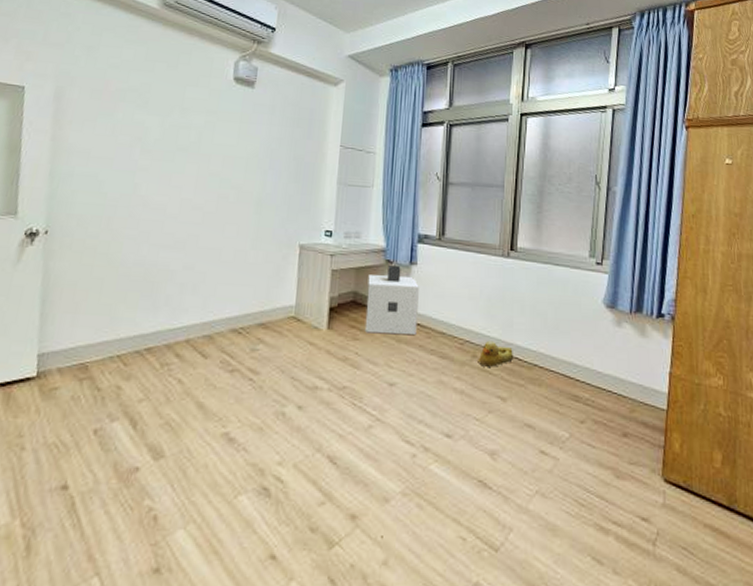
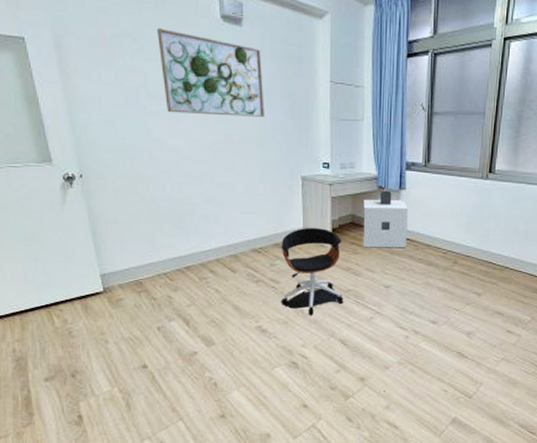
wall art: none [160,86,271,178] -> present [157,28,264,117]
office chair: none [258,304,341,419] -> present [281,227,344,315]
rubber duck: present [478,340,514,367] -> none [458,249,489,270]

